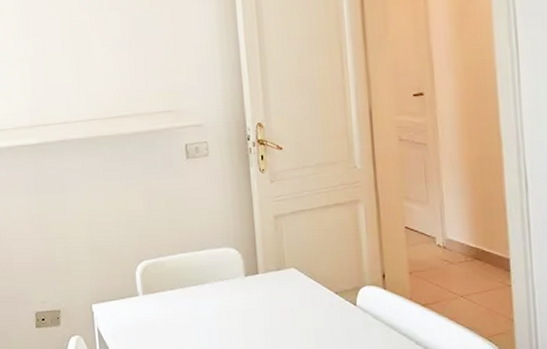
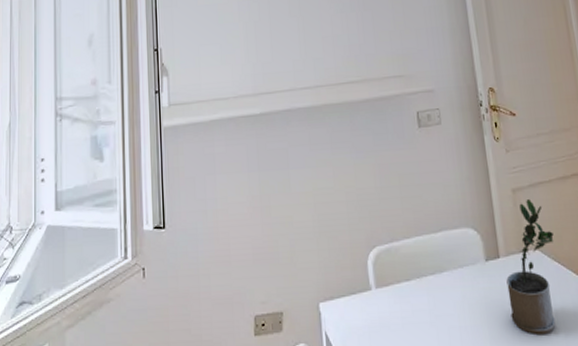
potted plant: none [263,224,311,339] -> present [506,198,556,336]

